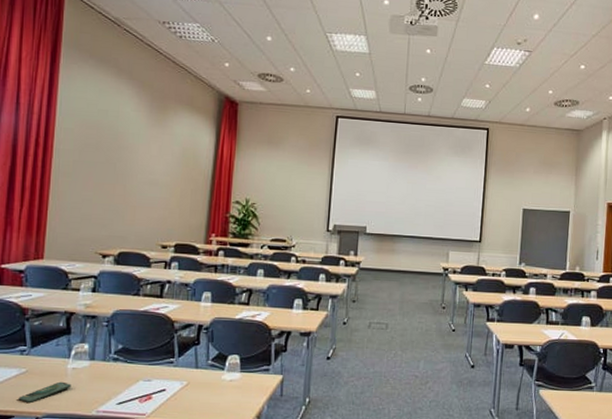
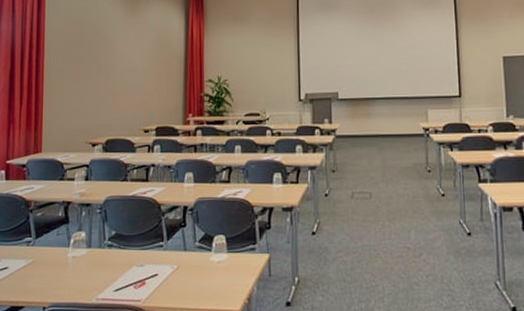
smartphone: present [18,381,72,404] -> none [27,270,73,294]

